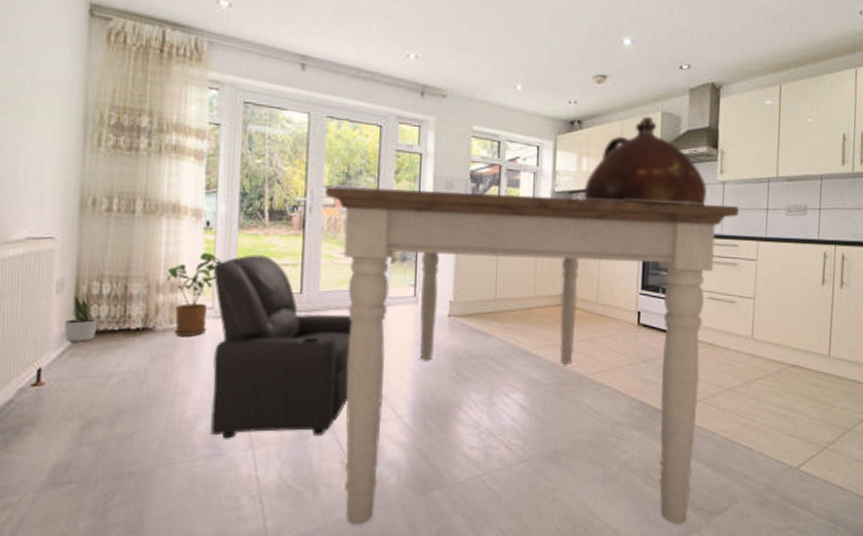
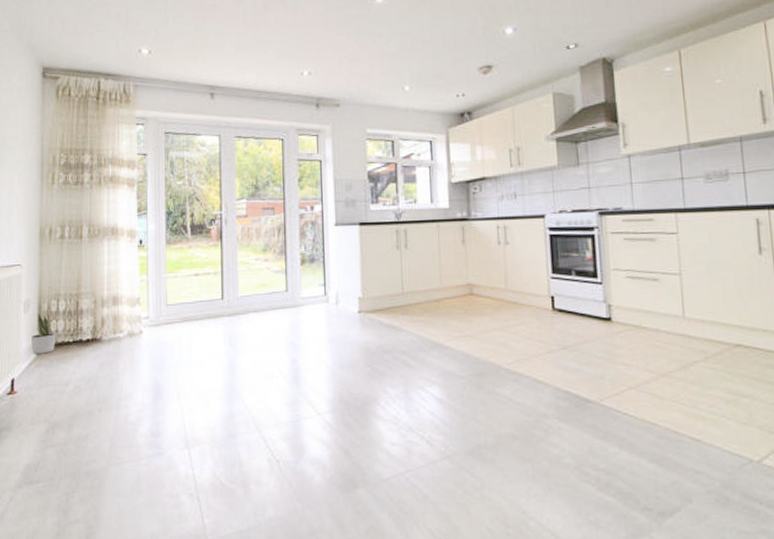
house plant: present [167,253,221,336] -> none [110,268,153,344]
chair: present [211,255,352,439] -> none [147,266,270,439]
dining table: present [324,186,739,527] -> none [237,179,650,528]
ceramic jug: present [583,116,707,206] -> none [480,99,612,188]

